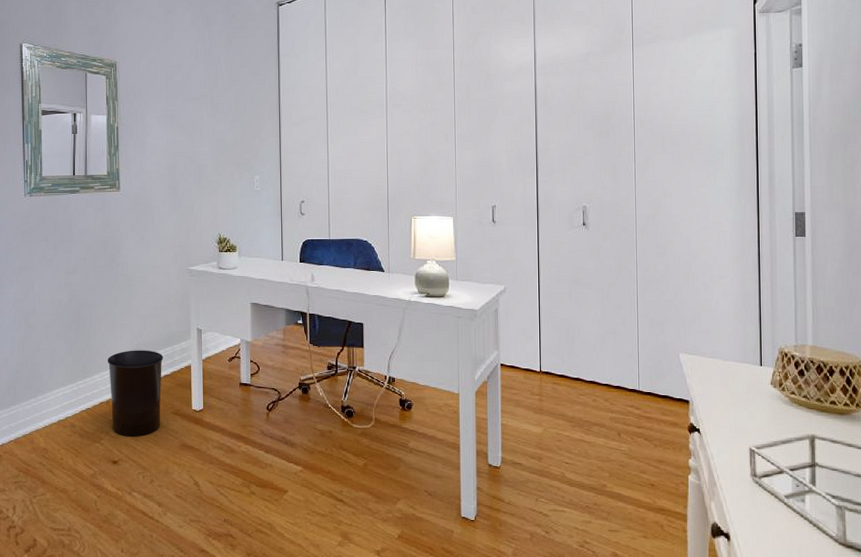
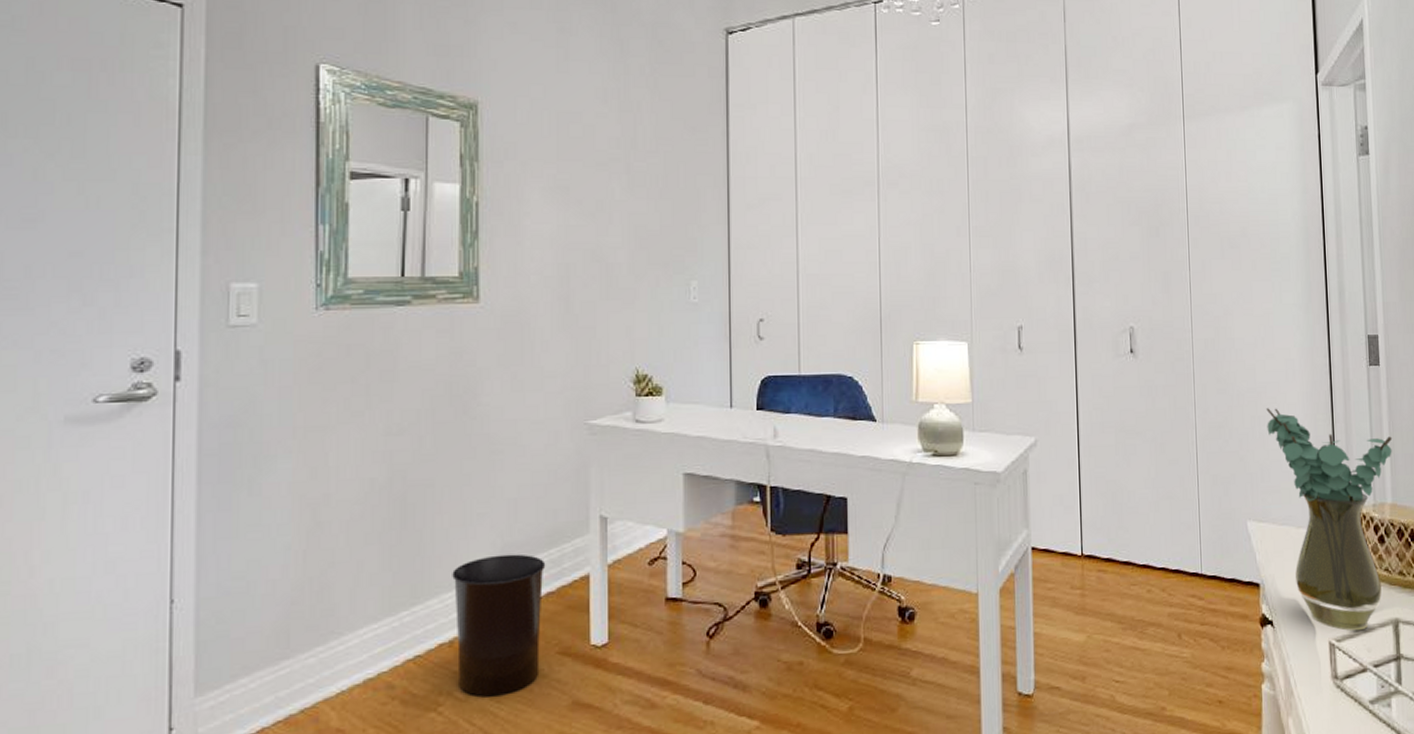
vase: none [699,268,815,442] -> present [1266,408,1393,631]

